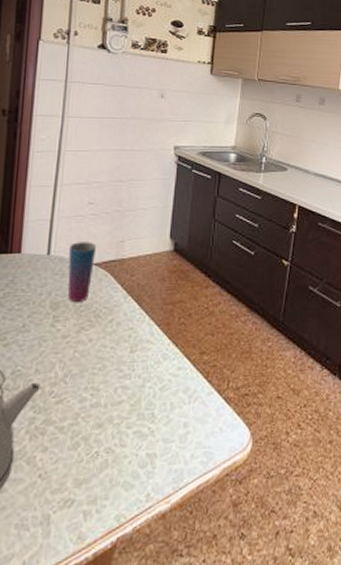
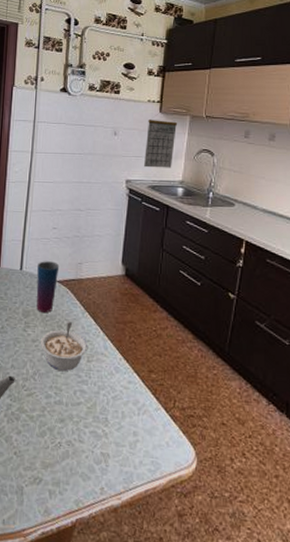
legume: none [72,309,132,368] -> present [40,322,88,372]
calendar: none [194,73,230,133] -> present [144,111,178,168]

